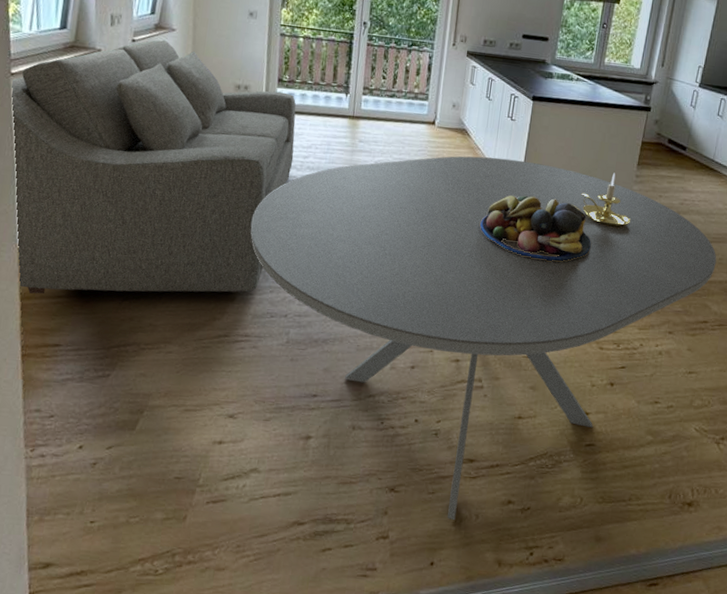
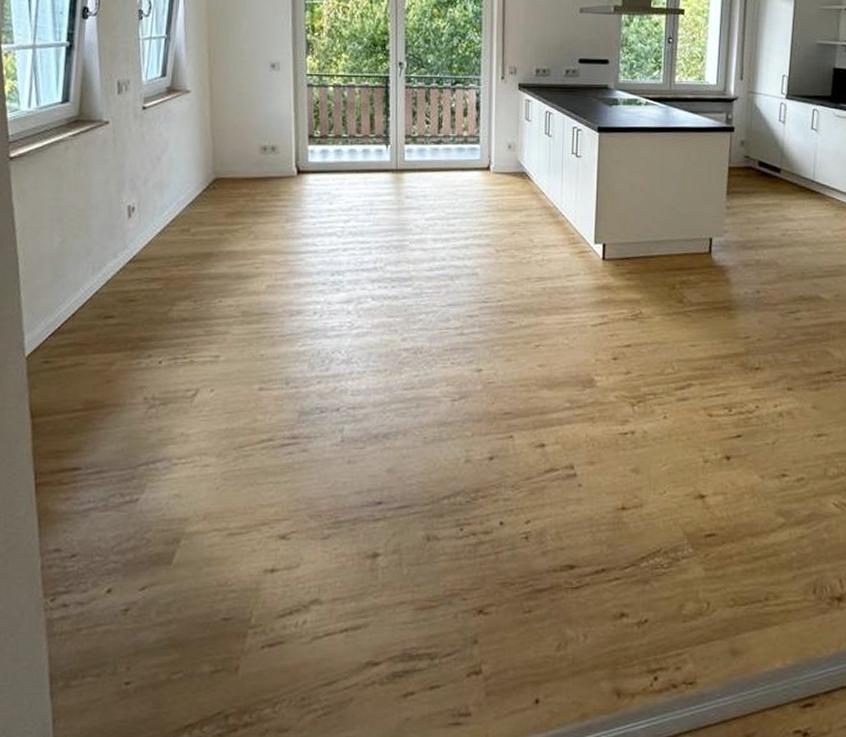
sofa: present [10,40,296,294] -> none [9,104,333,410]
dining table: present [250,156,717,520] -> none [289,201,833,643]
fruit bowl: present [480,195,592,261] -> none [553,242,685,316]
candle holder: present [581,173,630,228] -> none [666,206,726,269]

